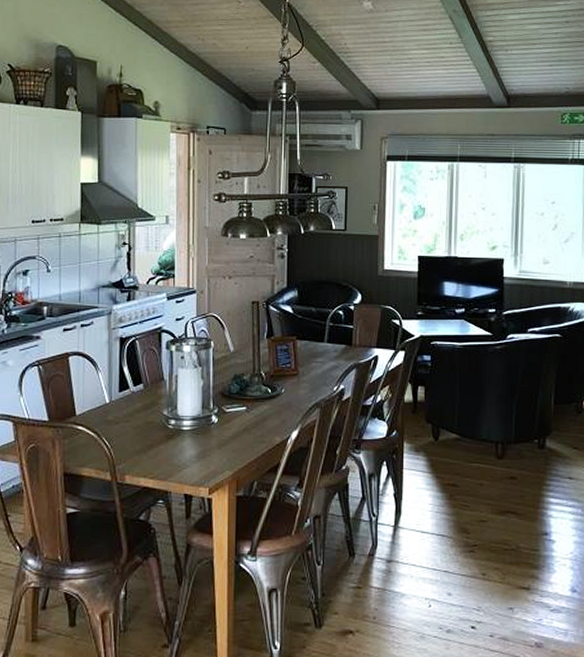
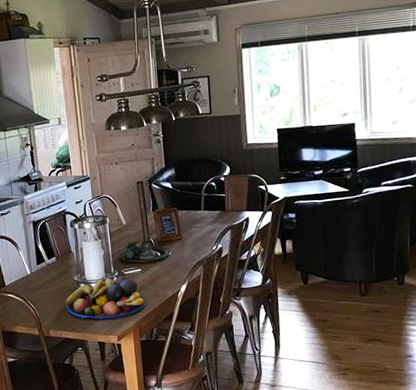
fruit bowl: none [148,414,249,465] -> present [65,276,147,319]

